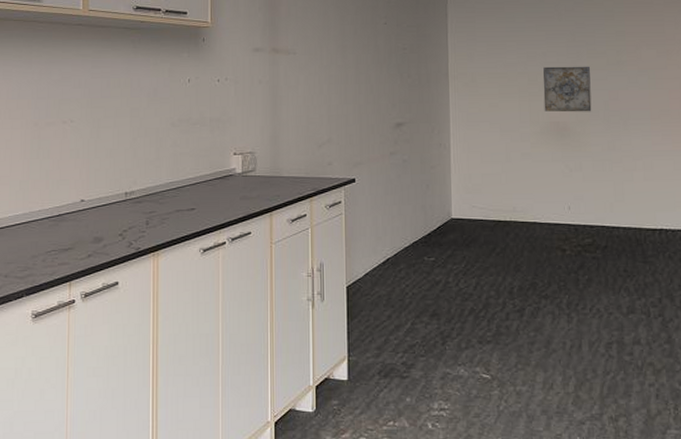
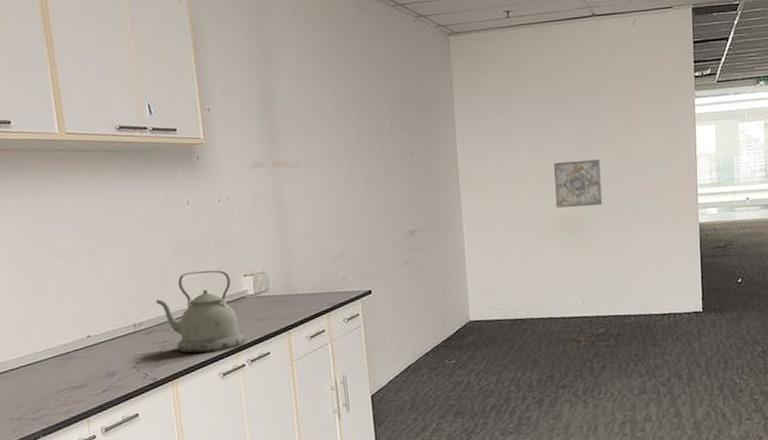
kettle: none [148,146,228,226] -> present [155,270,246,353]

